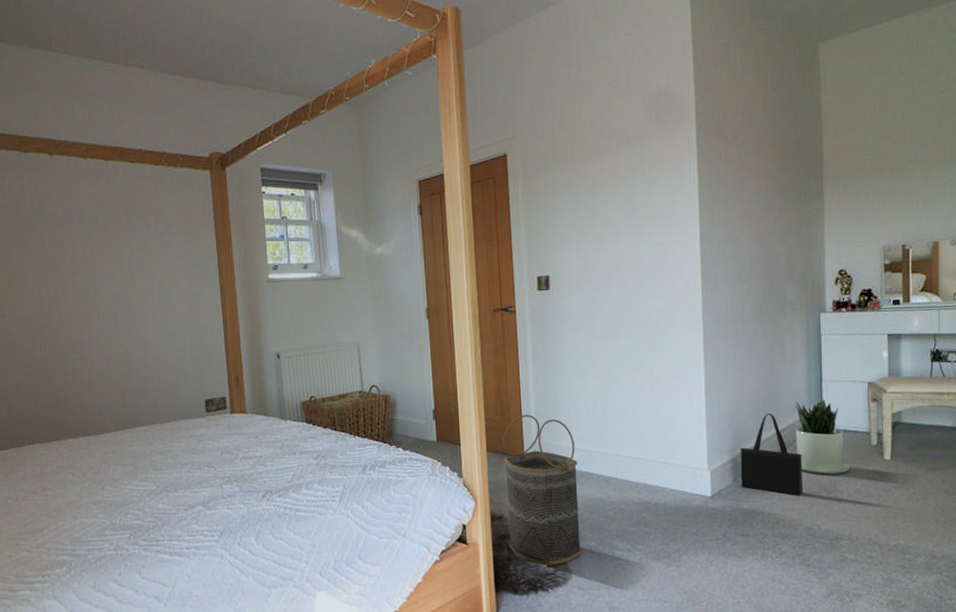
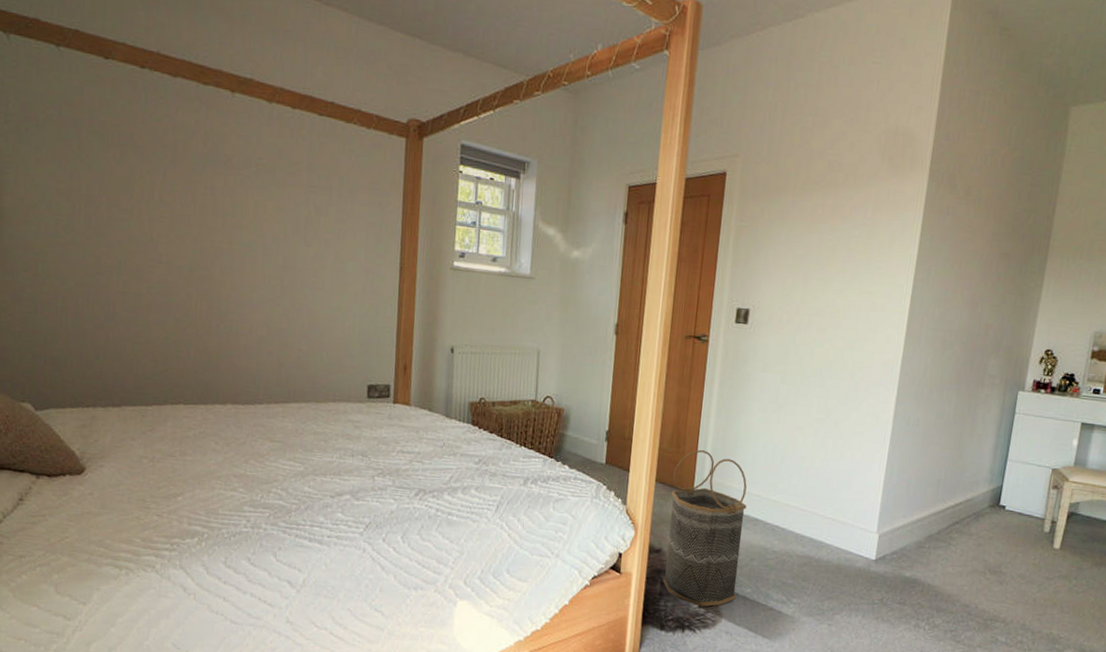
tote bag: present [740,412,803,496] -> none [907,484,974,572]
planter: present [795,399,850,475] -> none [968,477,1019,556]

